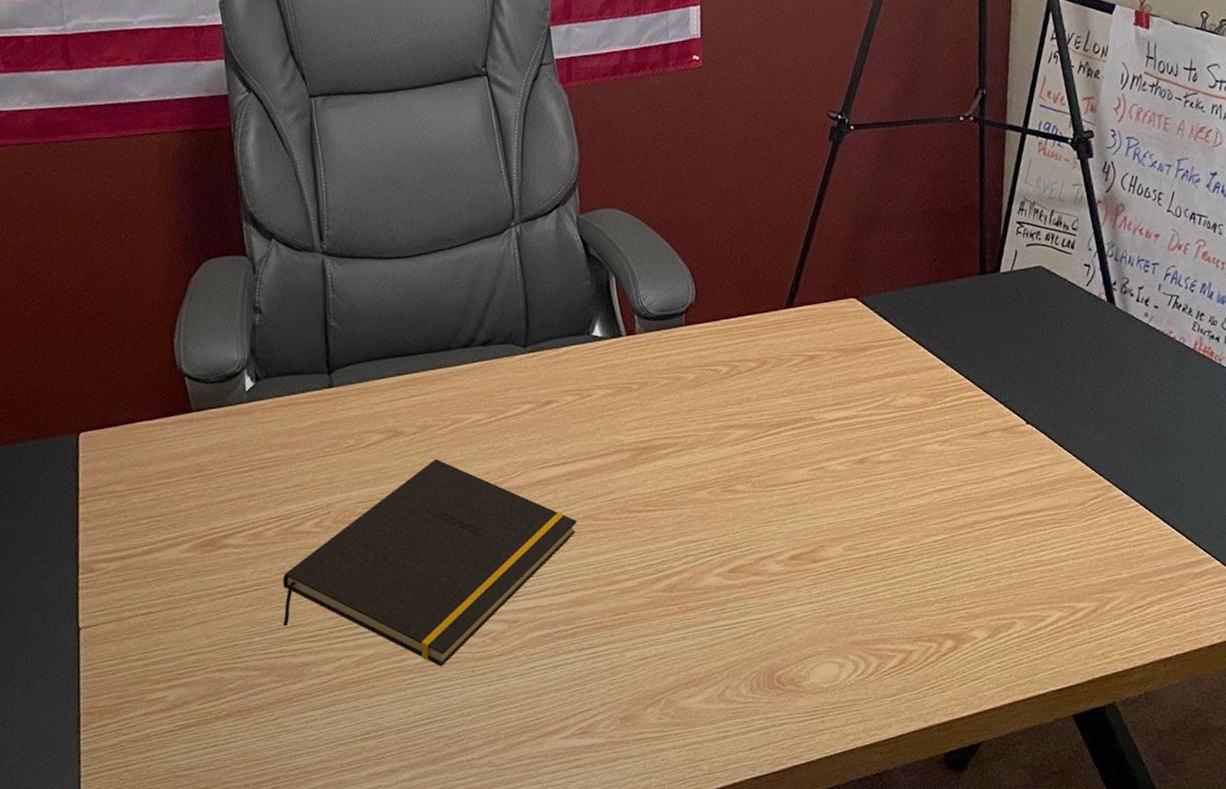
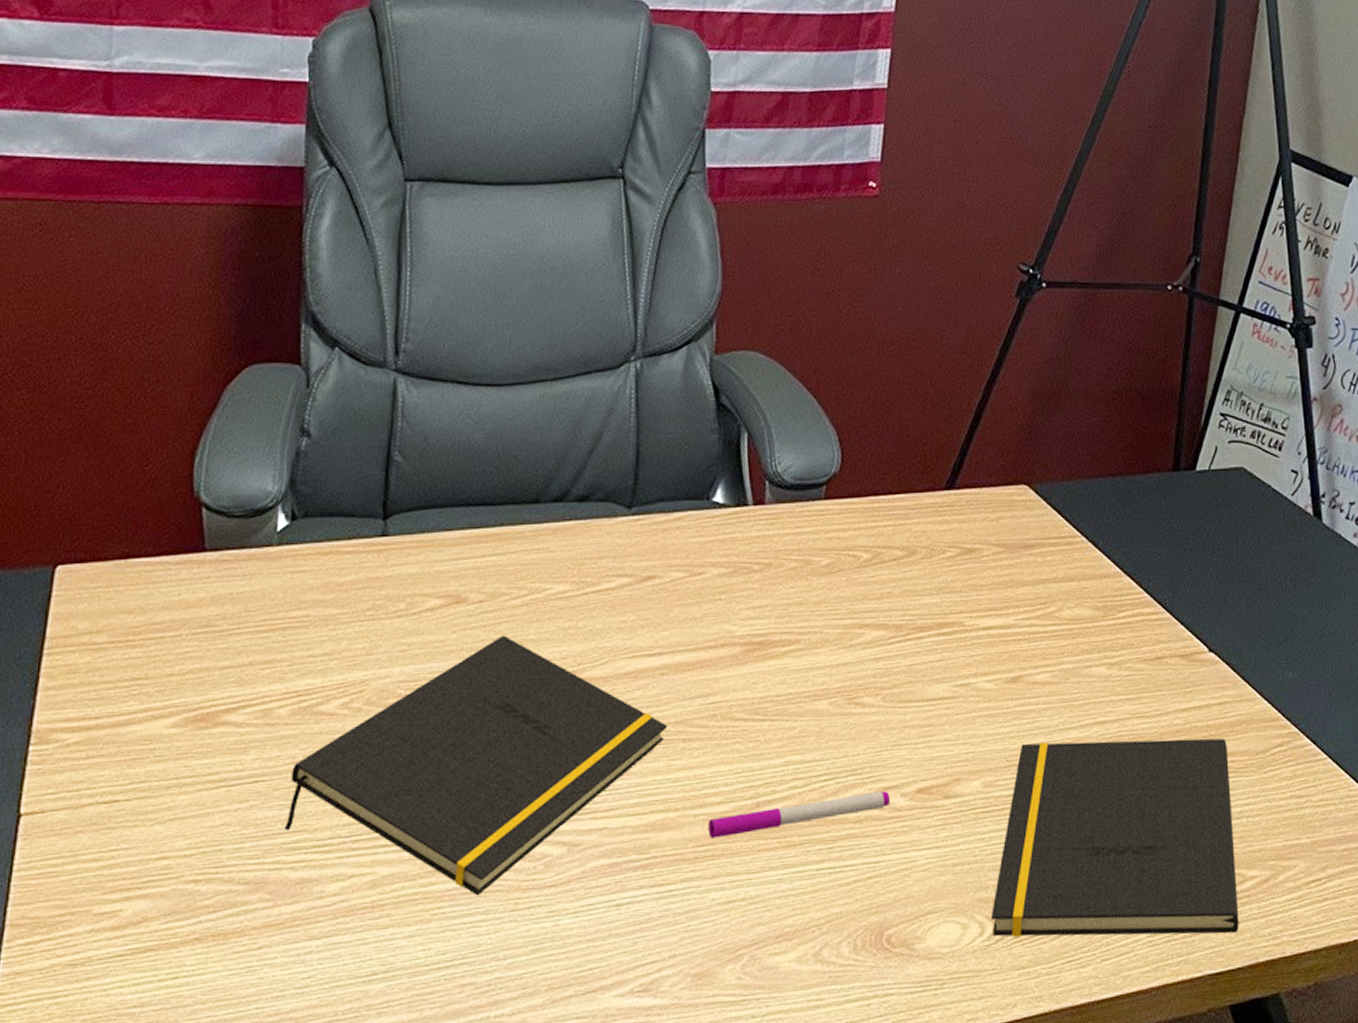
pen: none [620,560,768,609] -> present [708,791,890,838]
notepad: none [862,495,1075,672] -> present [990,738,1239,937]

